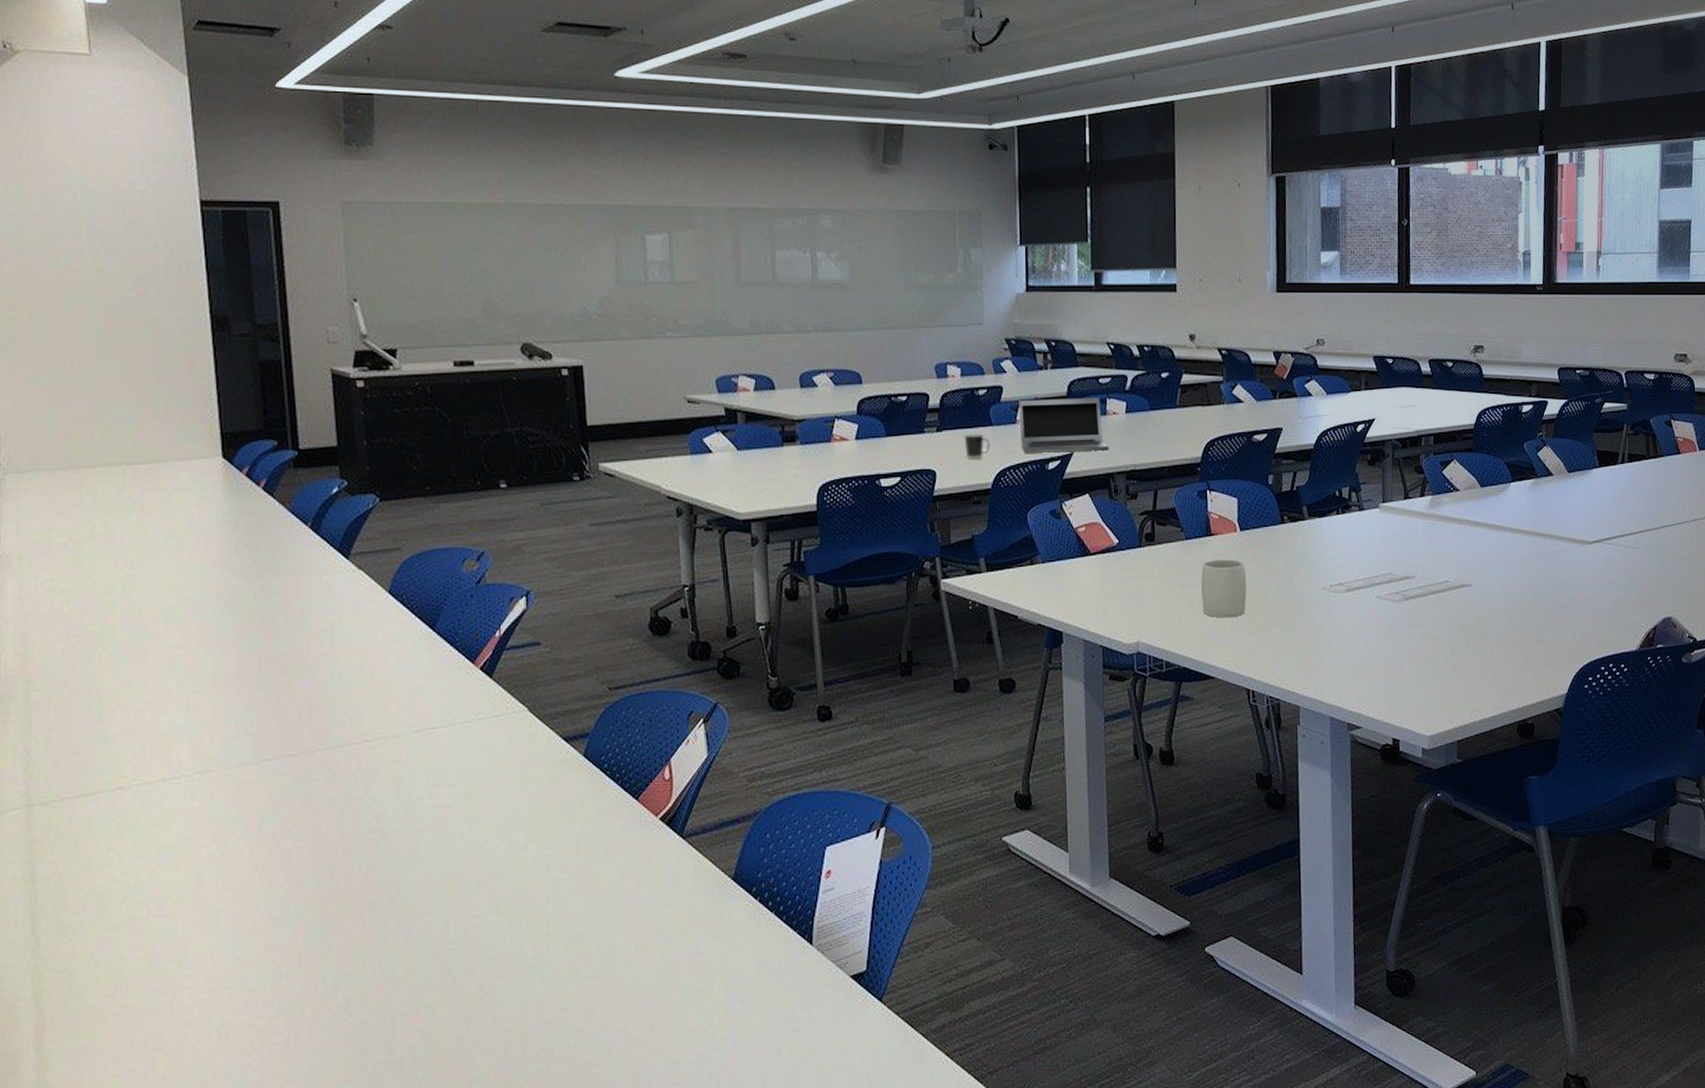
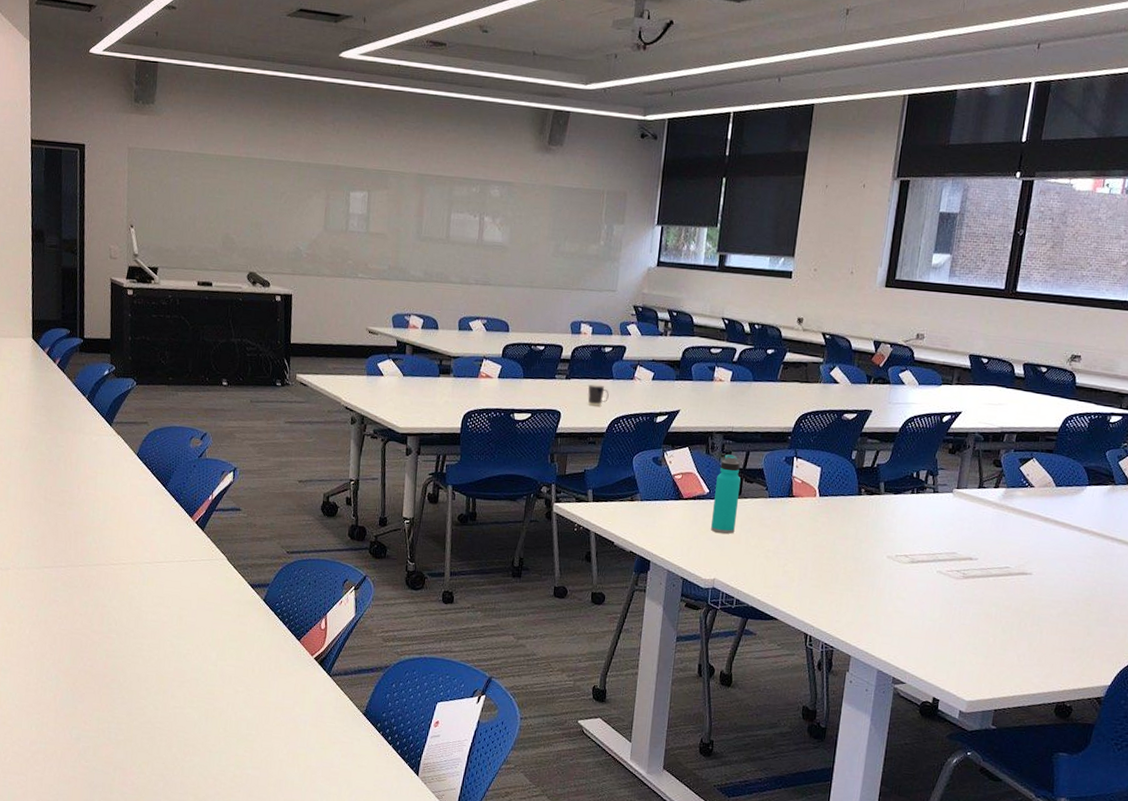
laptop: present [1019,397,1109,453] -> none [635,359,712,412]
water bottle: none [1125,495,1153,588] -> present [711,453,742,534]
mug: present [1201,559,1247,618] -> none [775,518,819,570]

